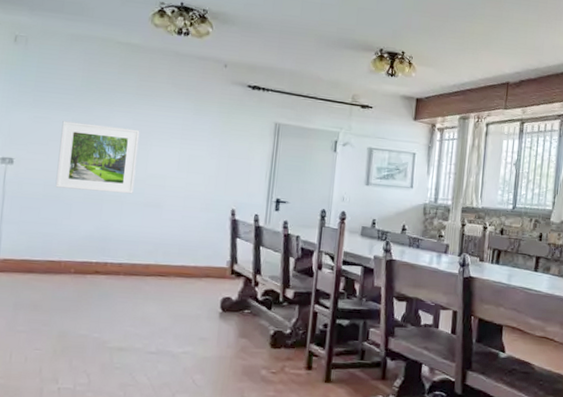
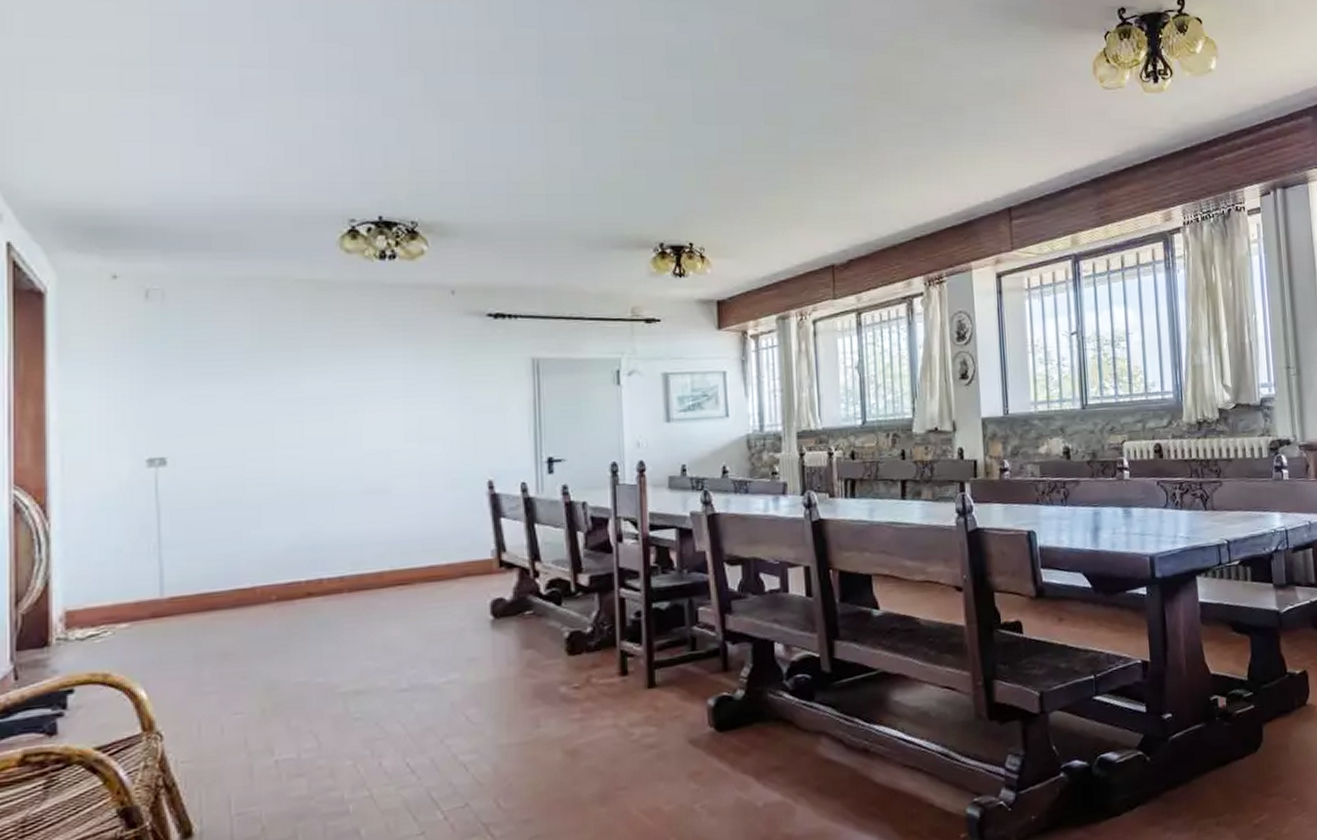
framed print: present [55,121,140,194] -> none [231,393,347,488]

